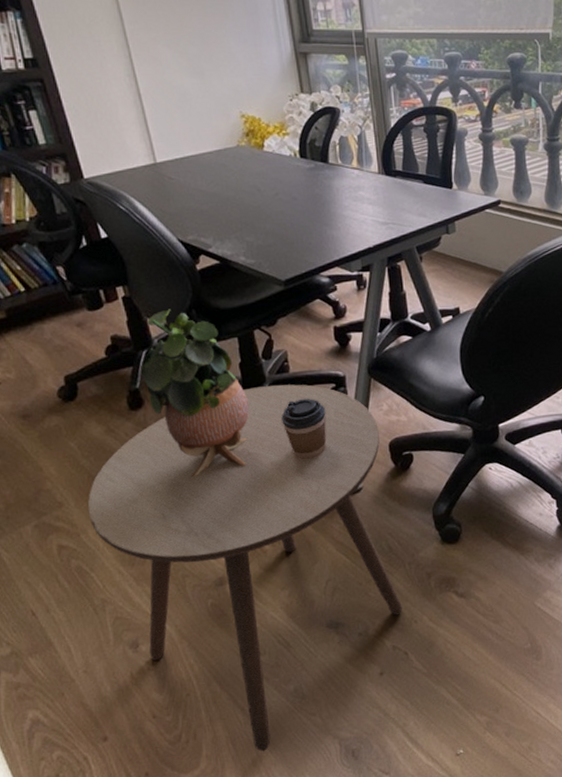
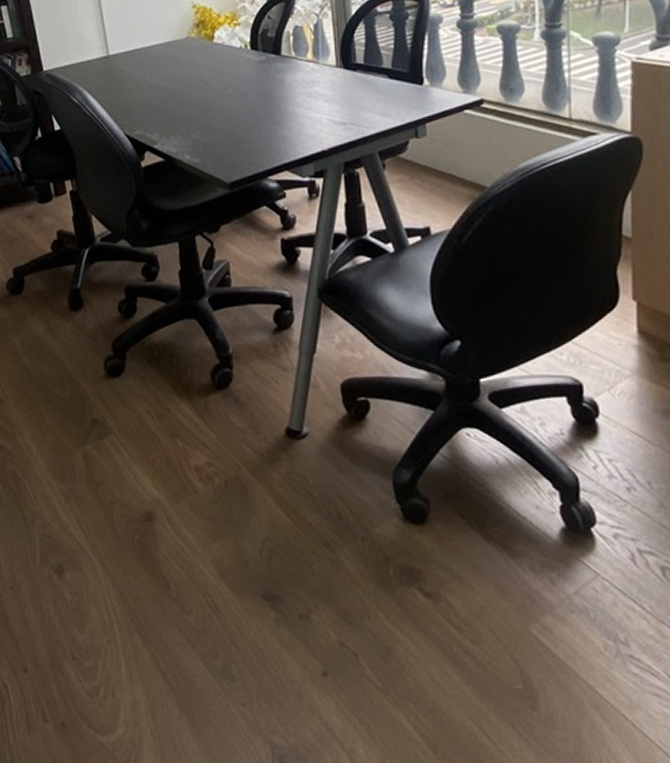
side table: present [87,384,402,752] -> none [25,299,352,735]
potted plant: present [140,309,249,478] -> none [82,206,186,393]
coffee cup: present [281,398,327,460] -> none [220,318,270,391]

